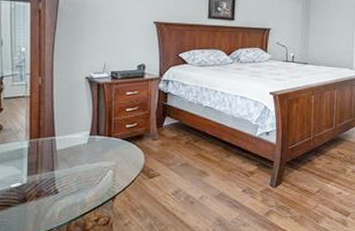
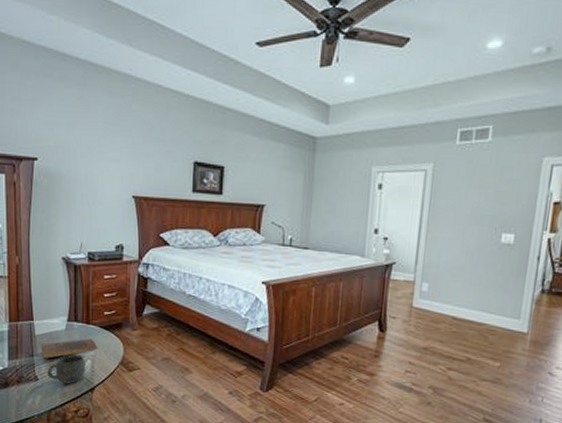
book: none [62,150,118,173] -> present [41,338,97,359]
mug: none [68,166,107,195] -> present [47,354,85,384]

